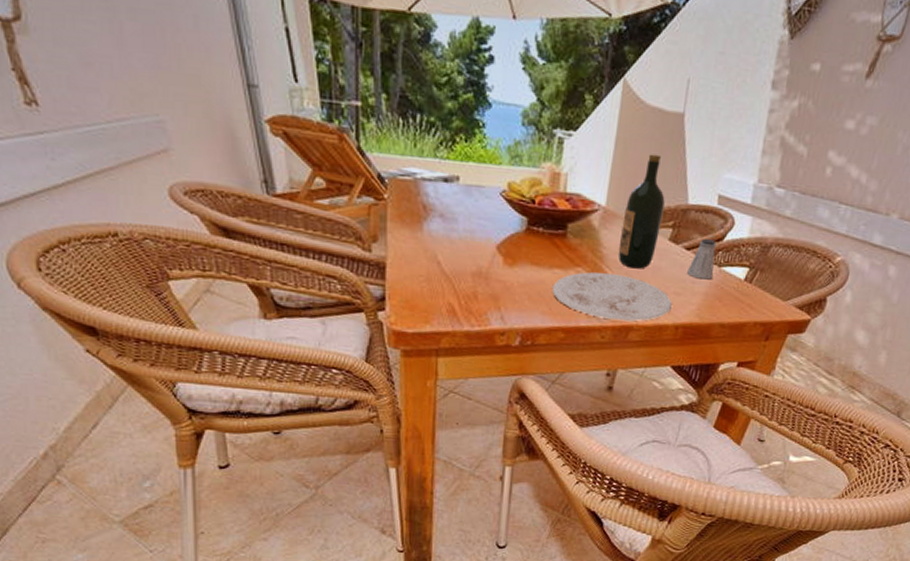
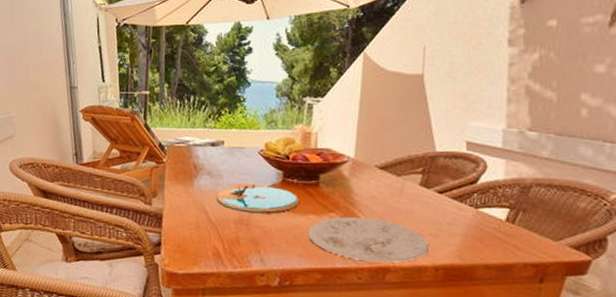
plate: none [451,230,546,266] -> present [217,184,300,214]
wine bottle: present [618,154,665,269] -> none [369,110,412,213]
saltshaker: present [686,239,717,280] -> none [441,182,471,221]

